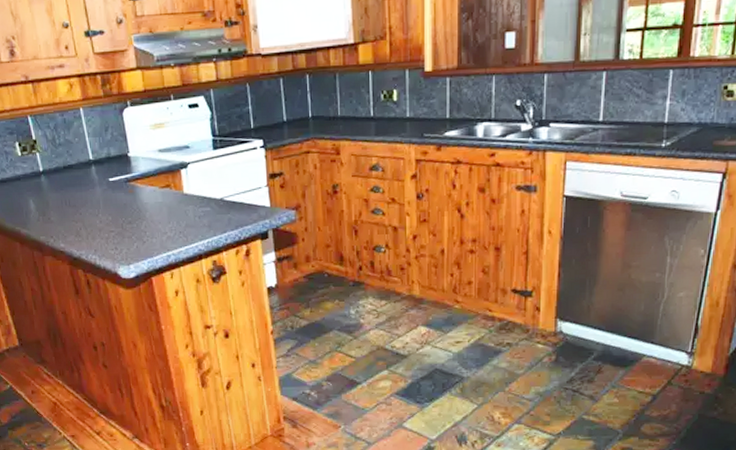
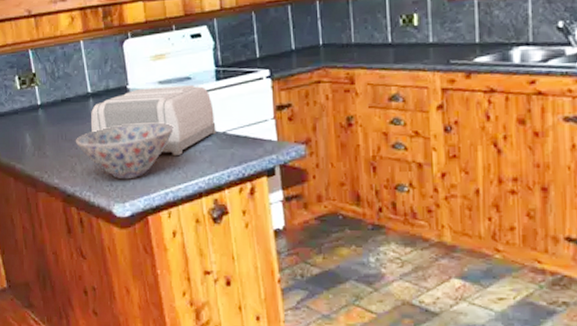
bowl: none [79,189,174,243] -> present [75,122,174,180]
toaster: none [93,154,214,220] -> present [90,85,216,155]

